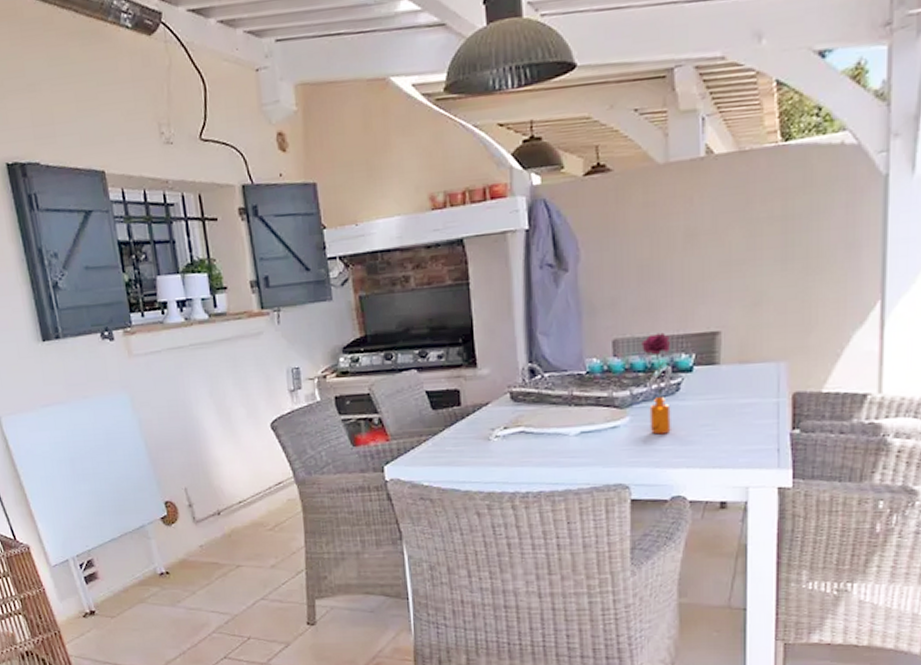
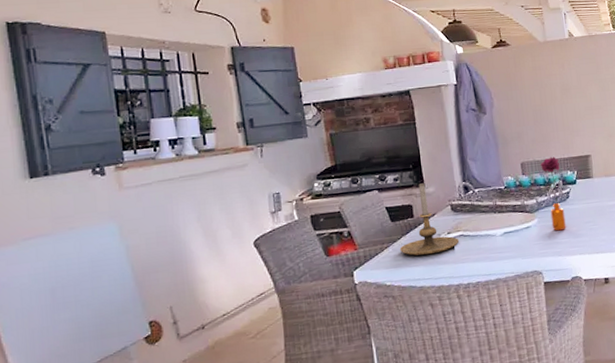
candle holder: none [441,363,518,454] -> present [399,183,459,256]

